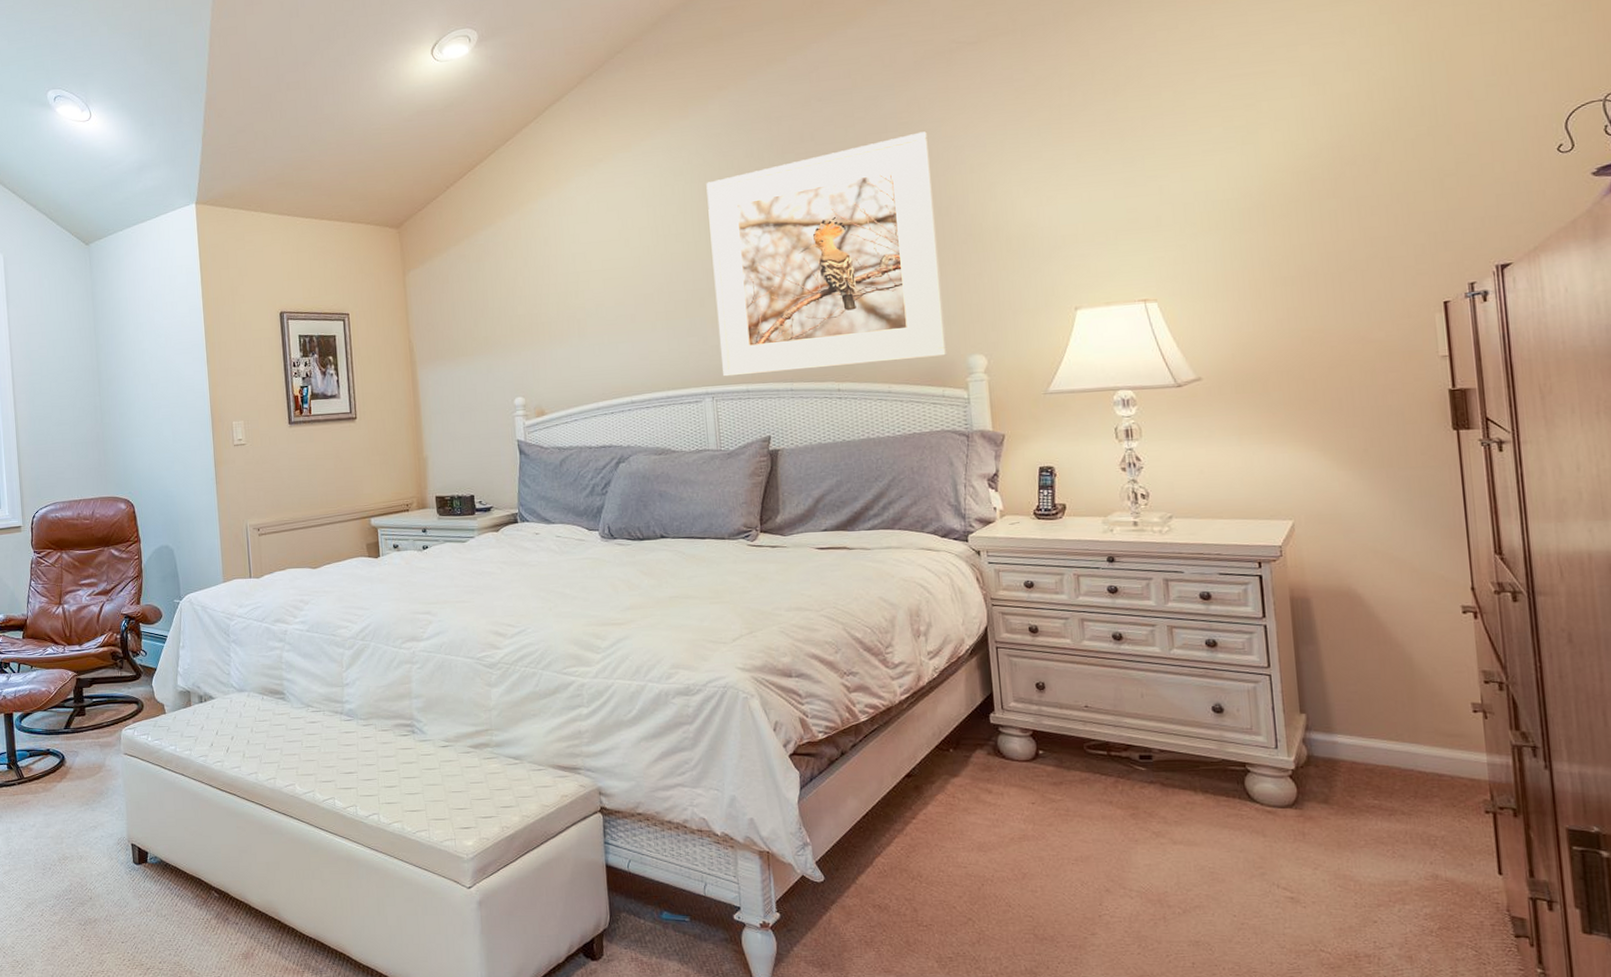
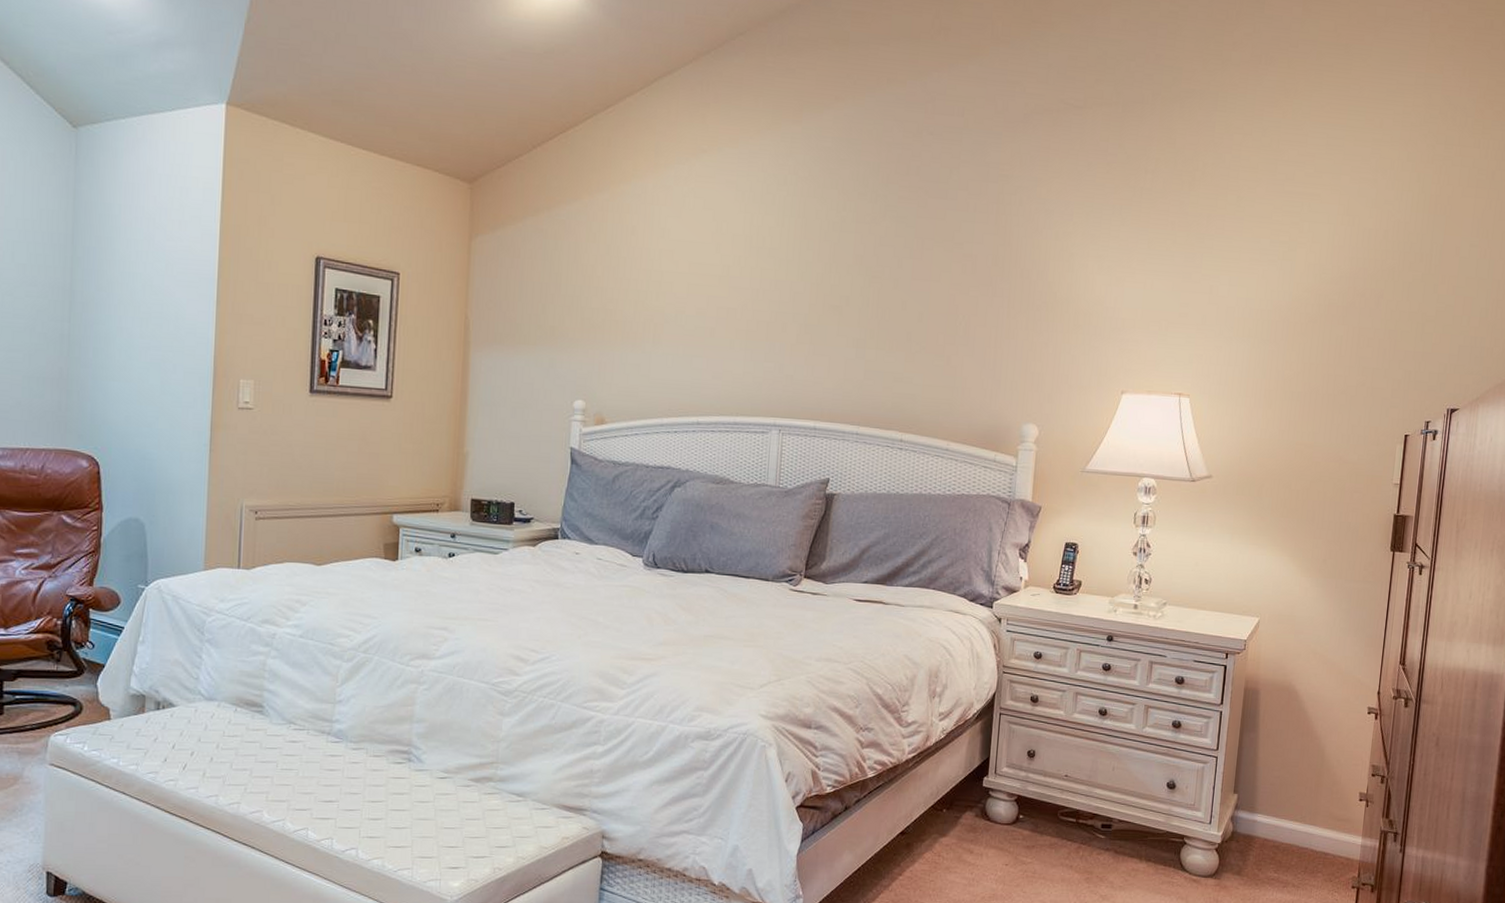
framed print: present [706,131,947,377] -> none [793,188,1023,421]

